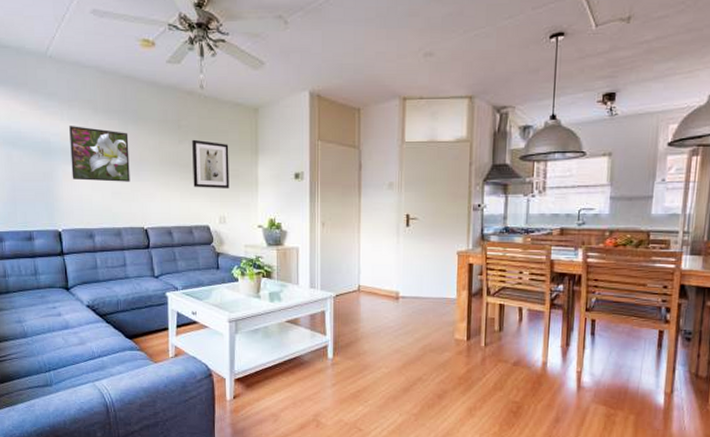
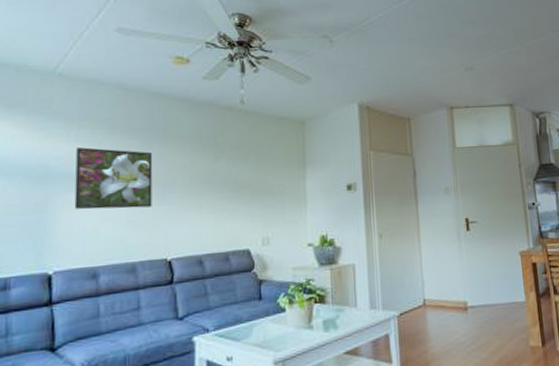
wall art: present [192,139,230,189] -> none [230,155,274,208]

